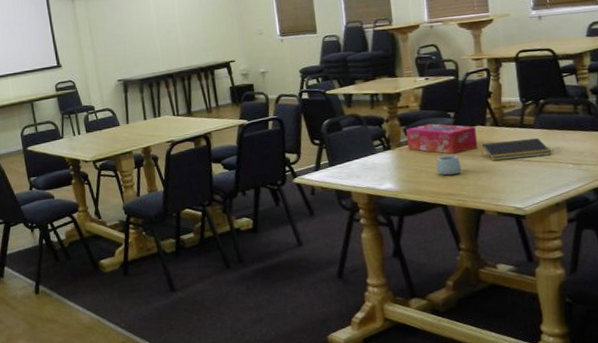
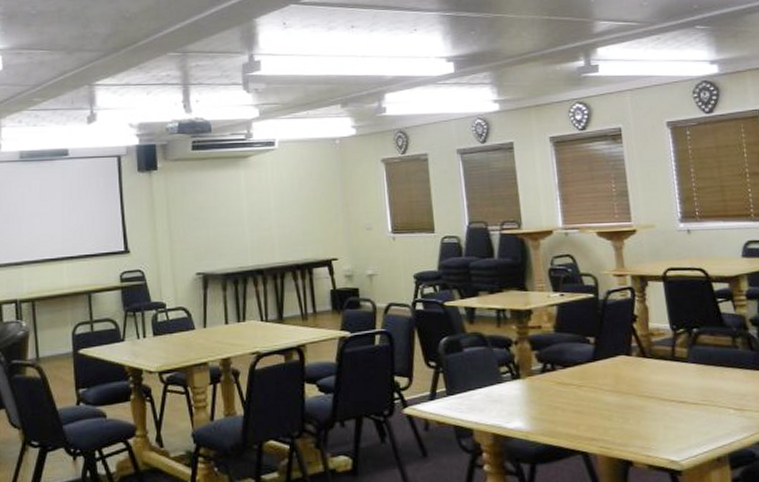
tissue box: present [406,123,478,155] -> none [538,349,623,389]
mug: present [436,155,462,176] -> none [574,389,604,415]
notepad: present [482,137,552,161] -> none [627,374,710,400]

